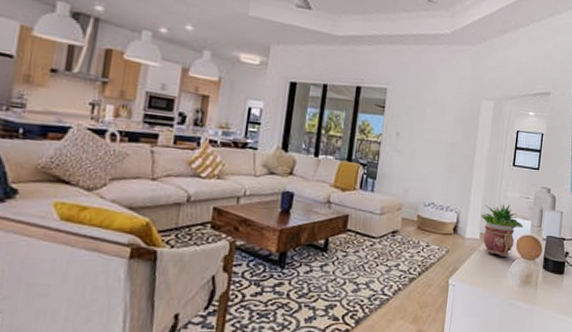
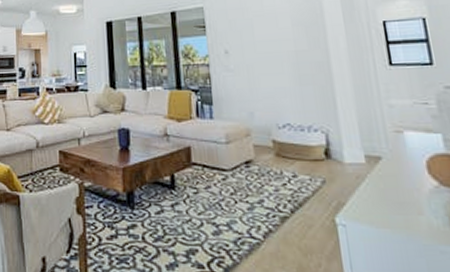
potted plant: present [480,203,524,257] -> none [359,115,432,185]

